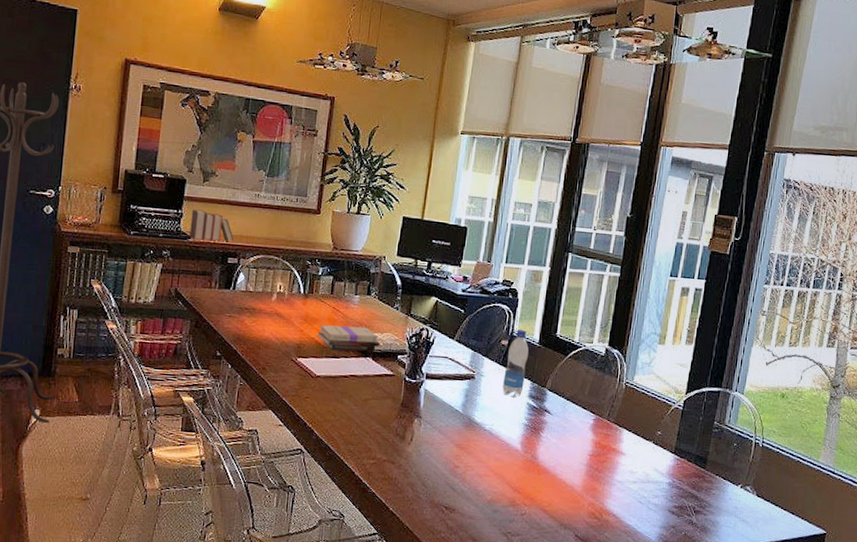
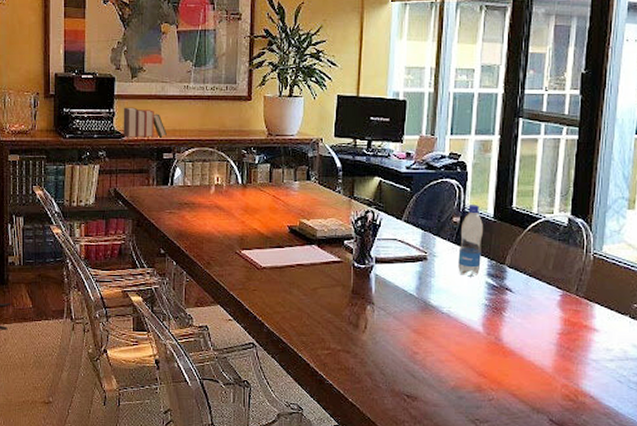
books: present [317,325,380,352] -> none [259,214,325,241]

